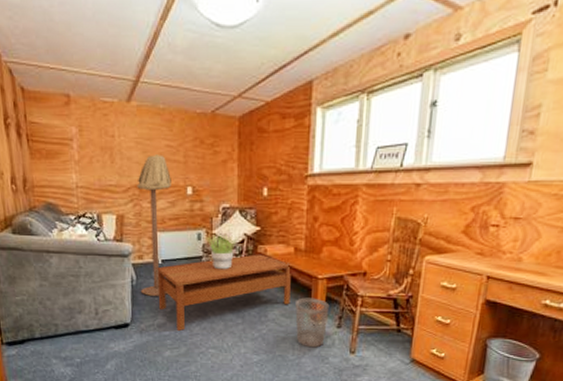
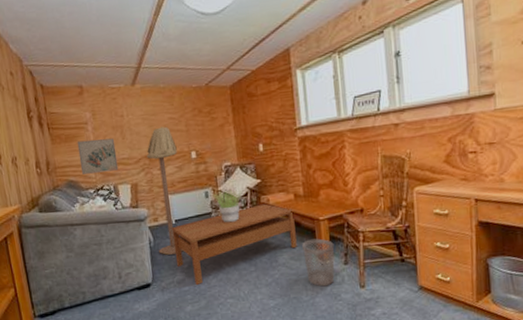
wall art: none [59,159,104,198] -> present [77,138,119,174]

